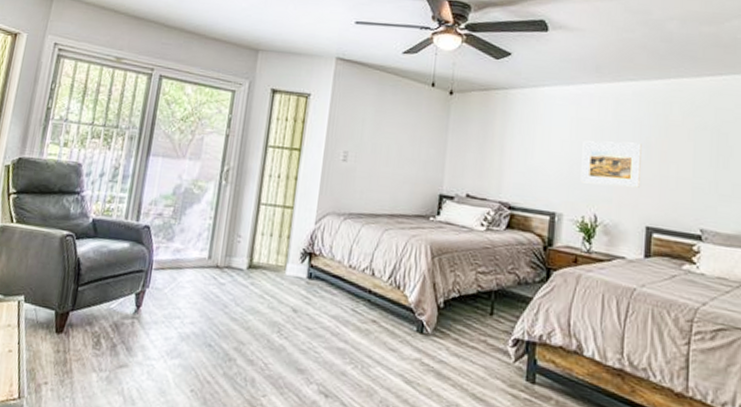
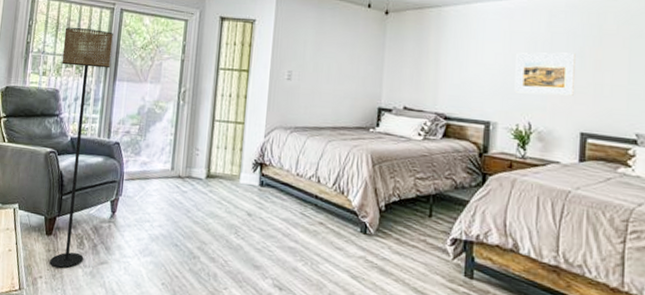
floor lamp: none [58,93,150,373] -> present [50,27,113,268]

